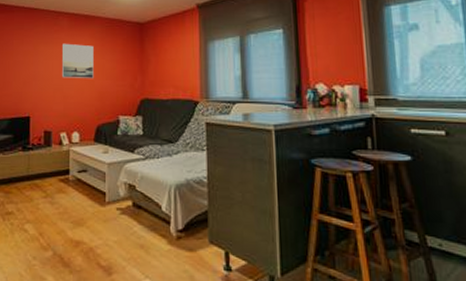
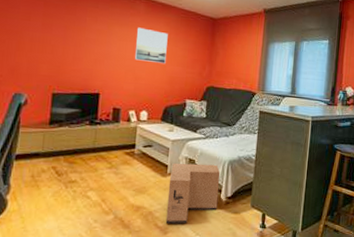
cardboard box: none [108,189,168,264] -> present [165,163,221,224]

